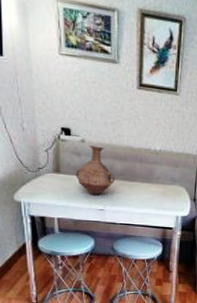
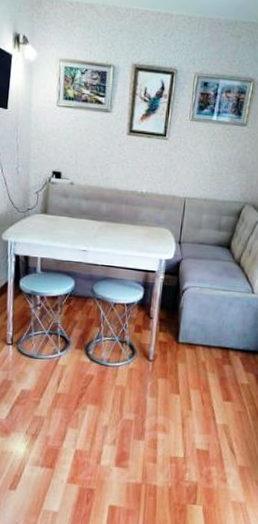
vase: present [76,145,115,196] -> none [62,188,100,236]

